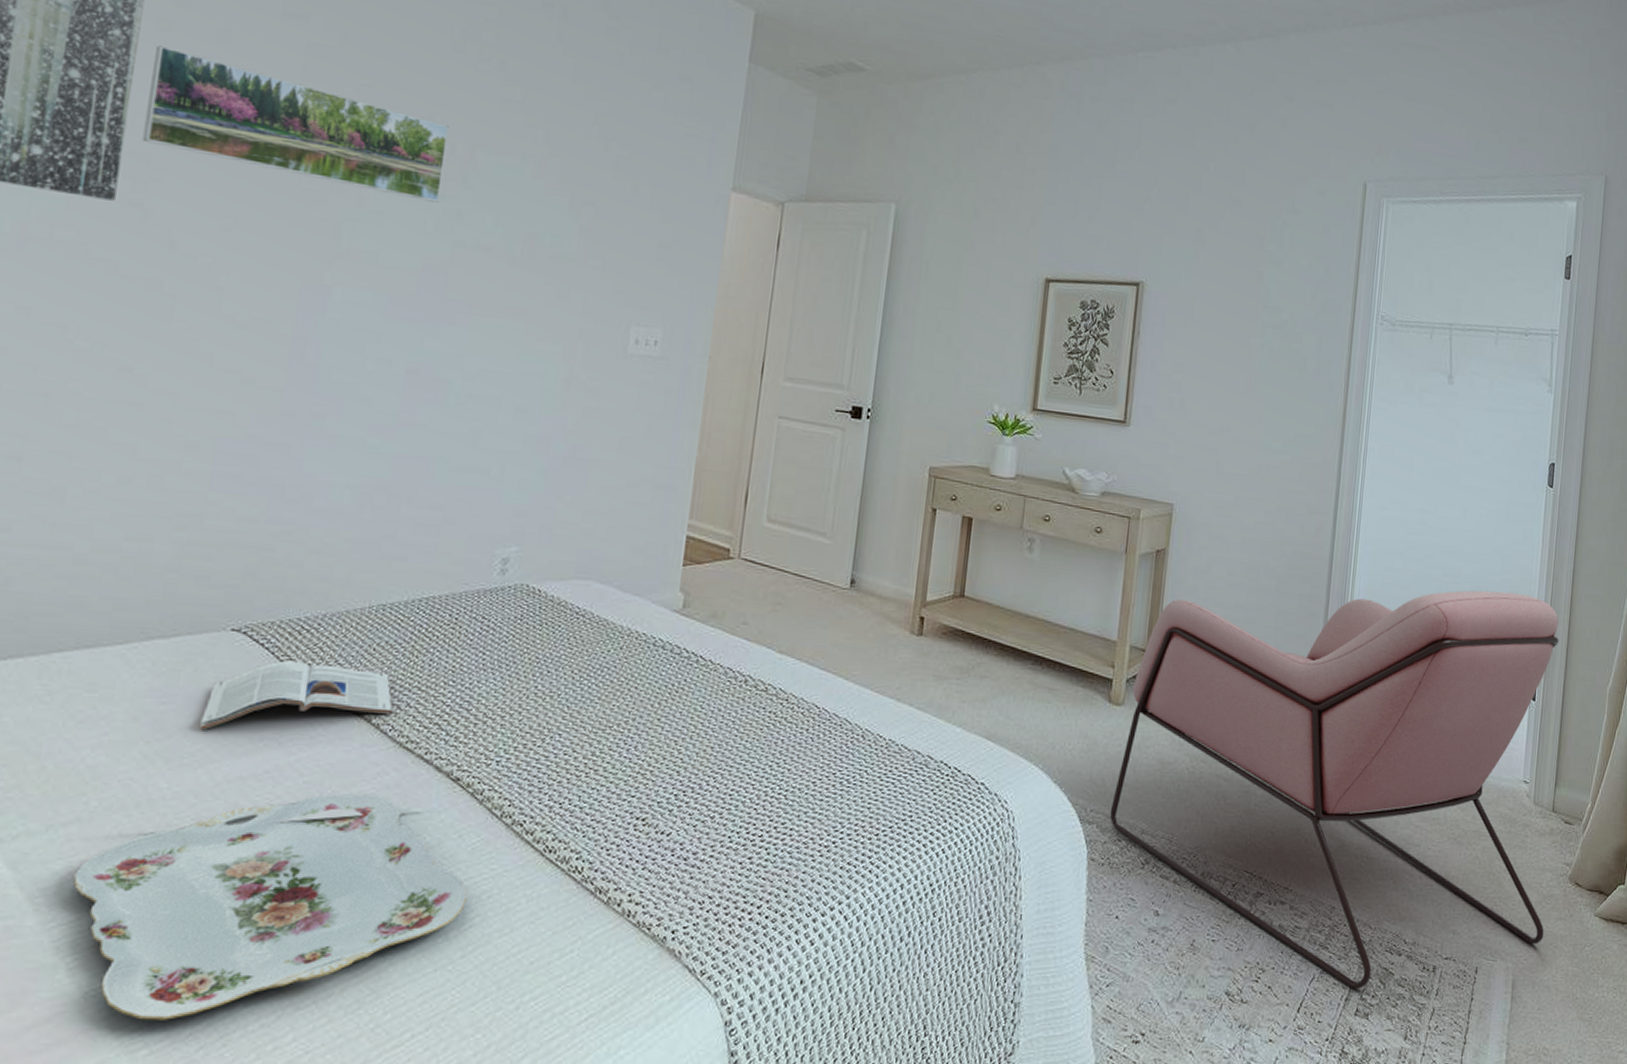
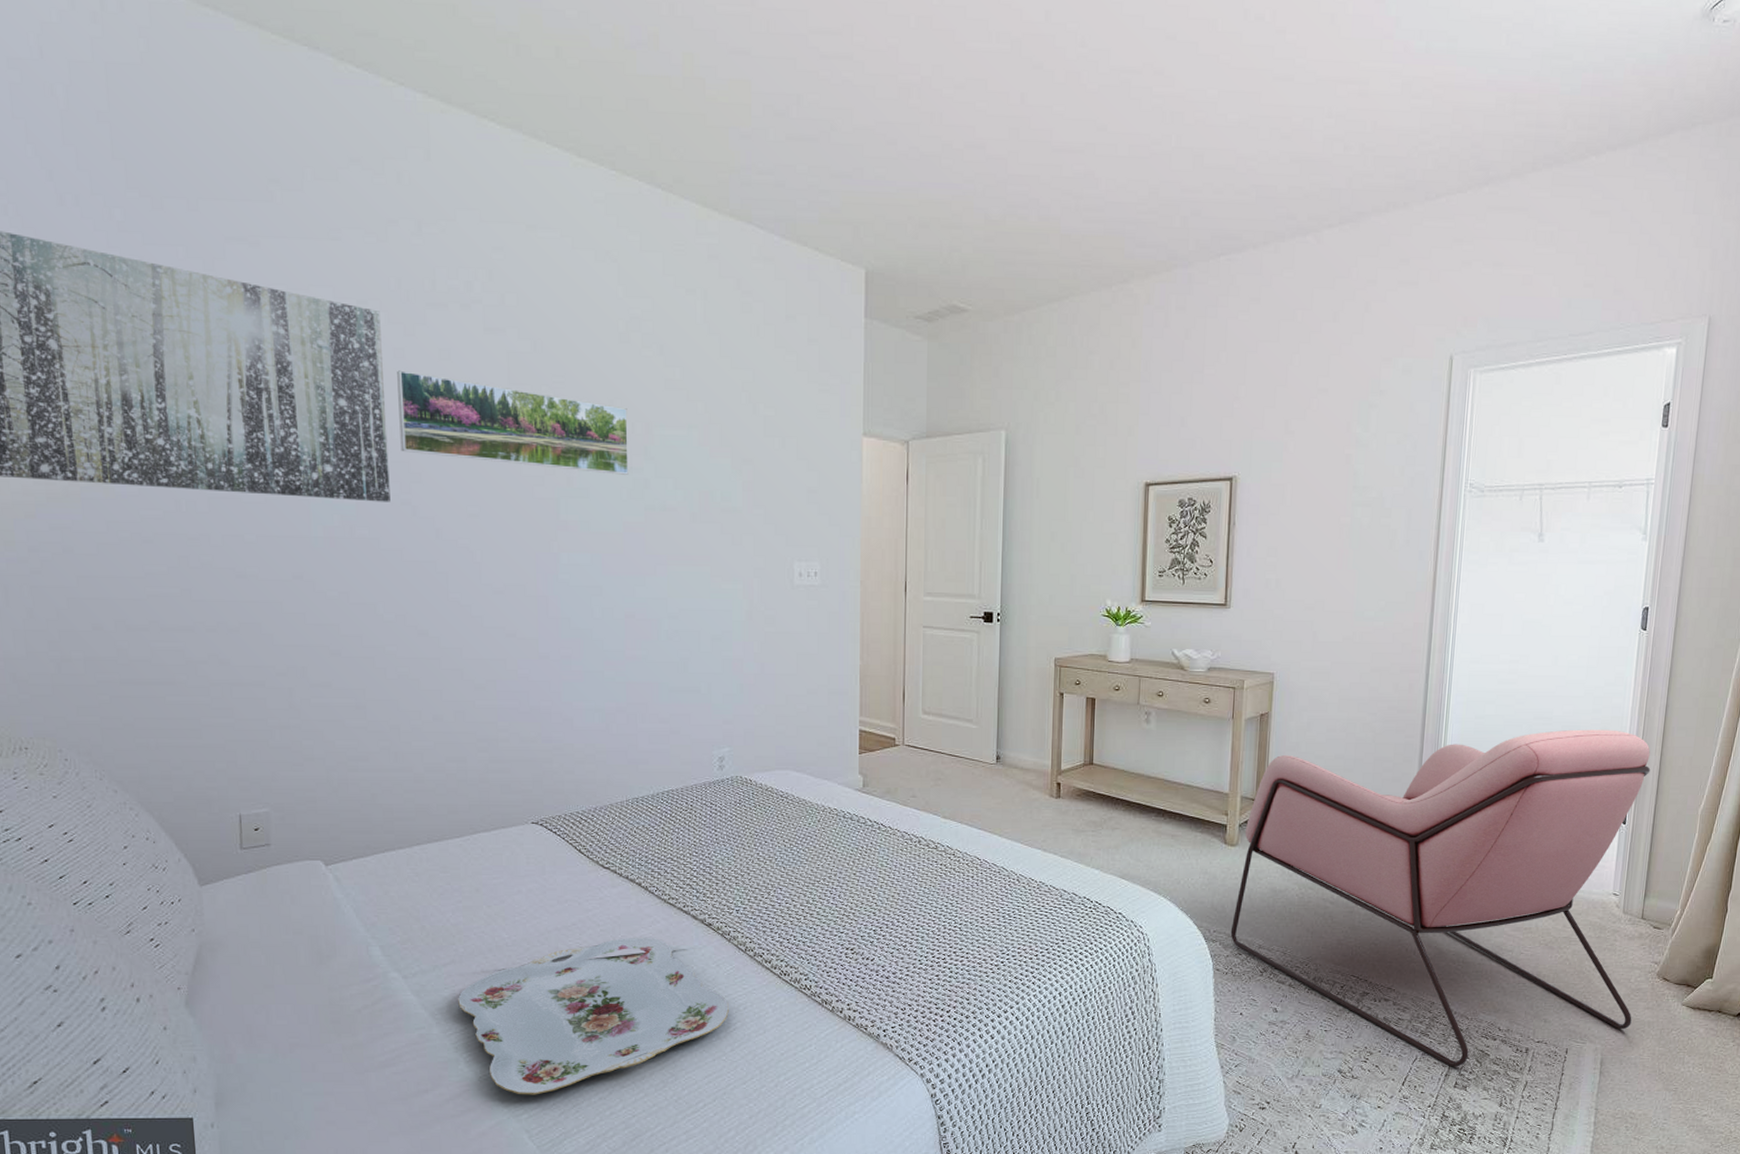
magazine: present [200,660,393,731] -> none [522,843,655,897]

